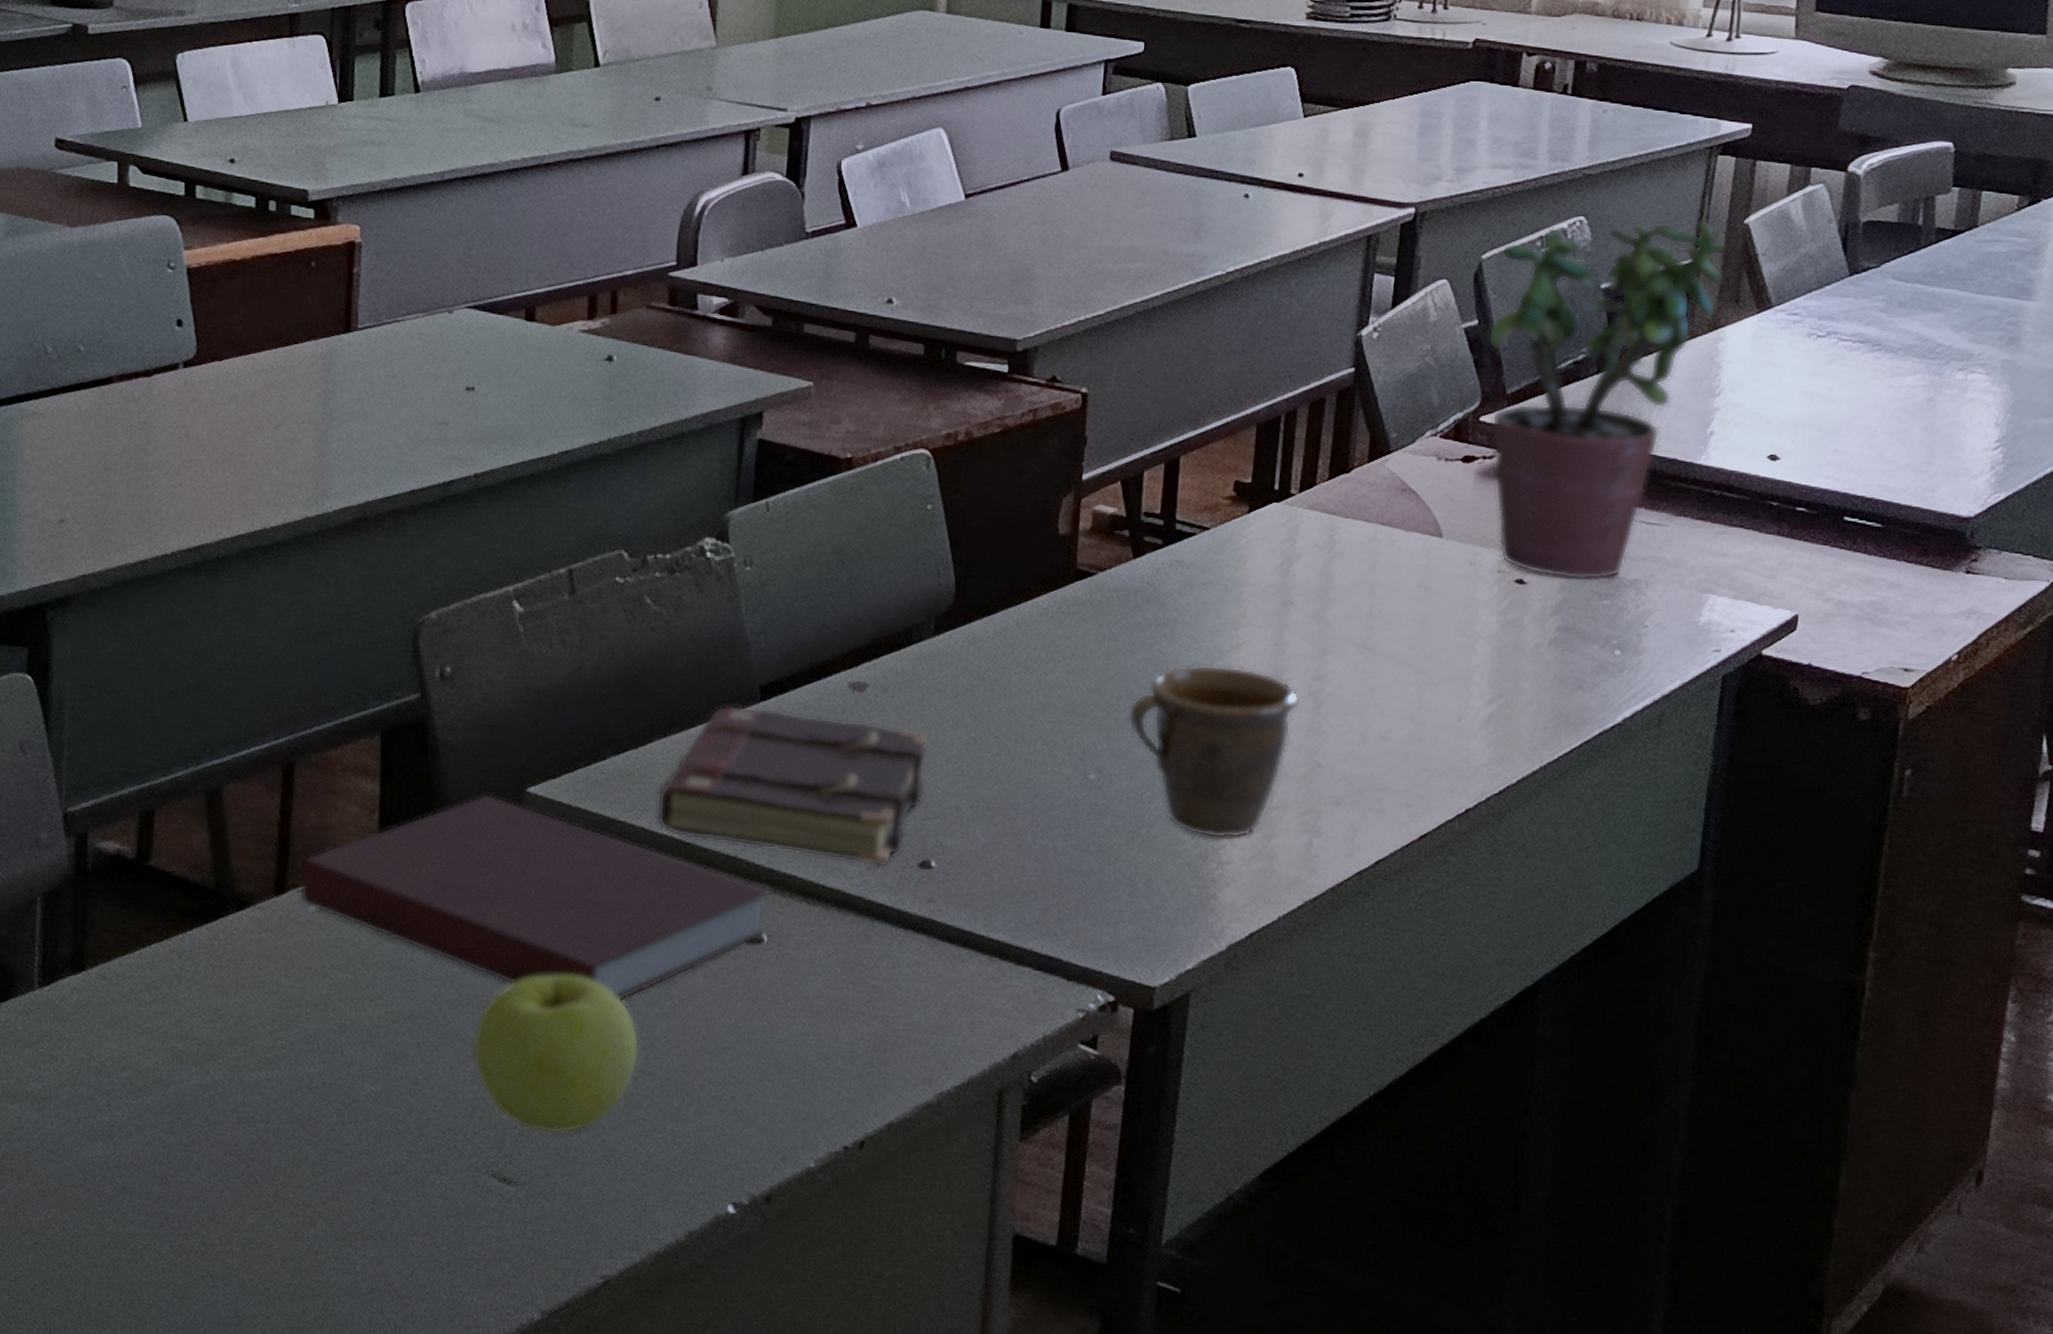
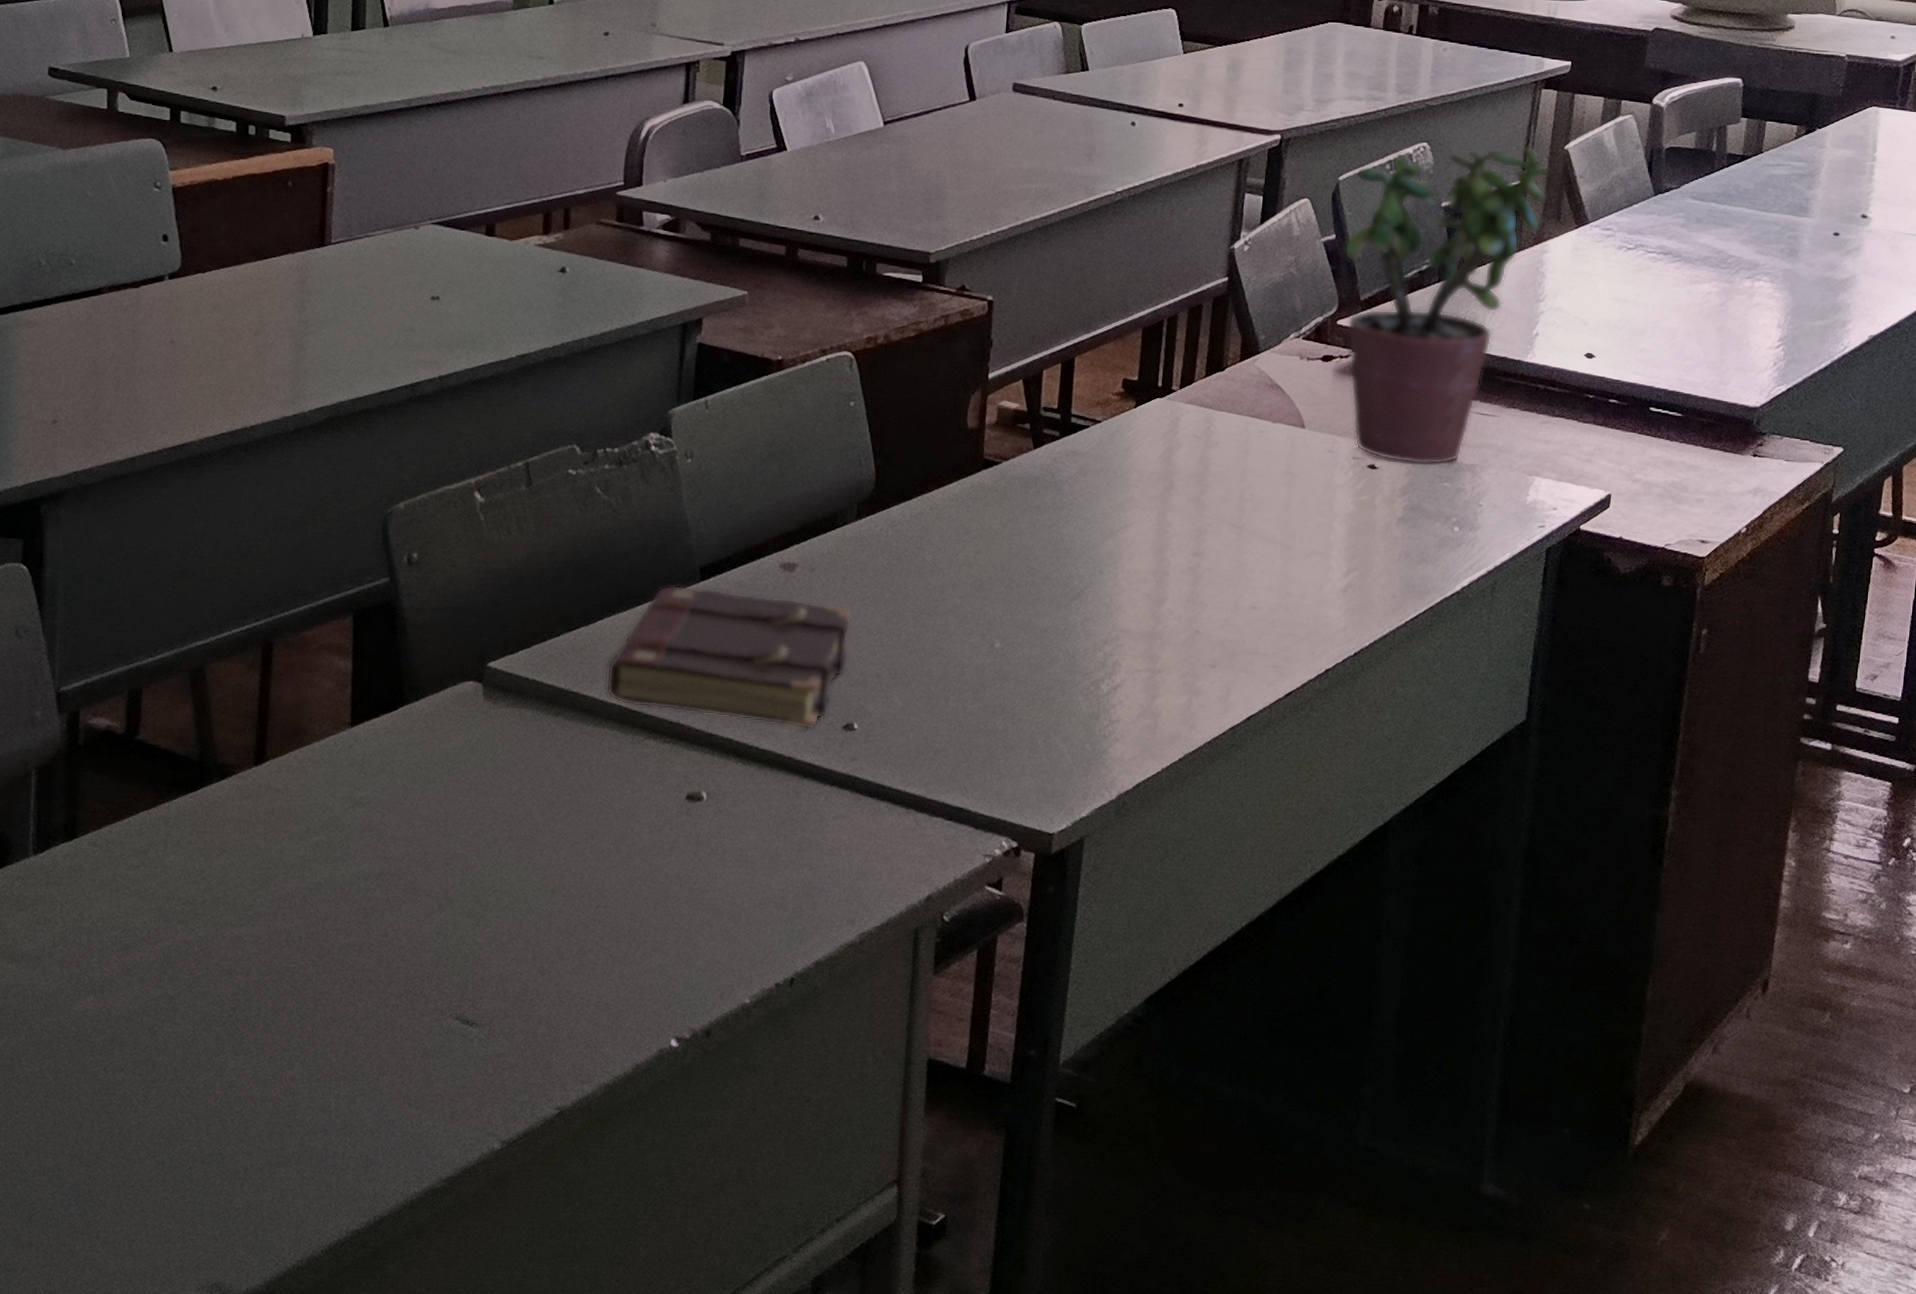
notebook: present [299,793,771,1001] -> none [277,668,710,856]
apple: present [473,974,640,1134] -> none [438,833,591,979]
mug: present [1128,665,1300,839] -> none [1029,544,1181,700]

